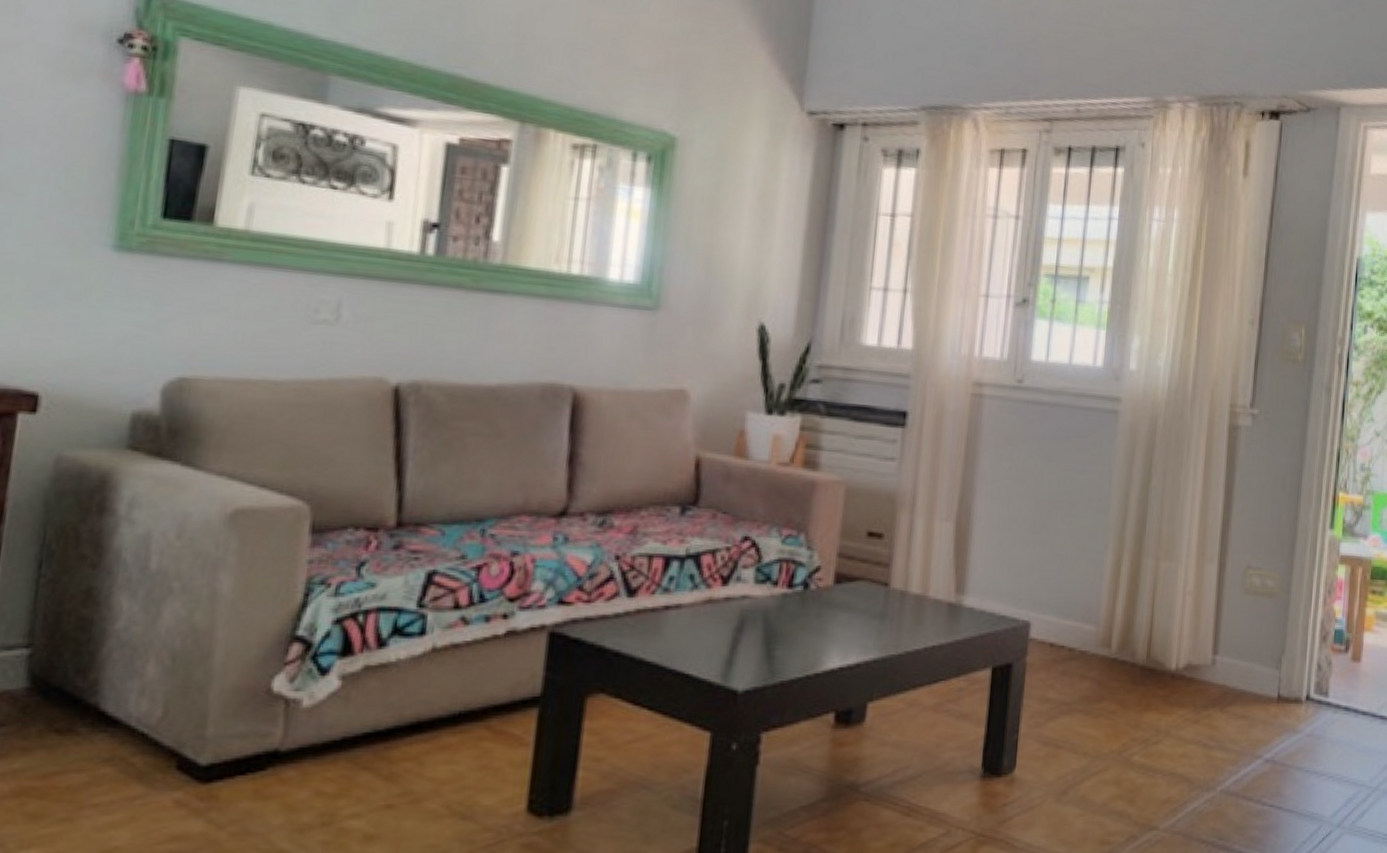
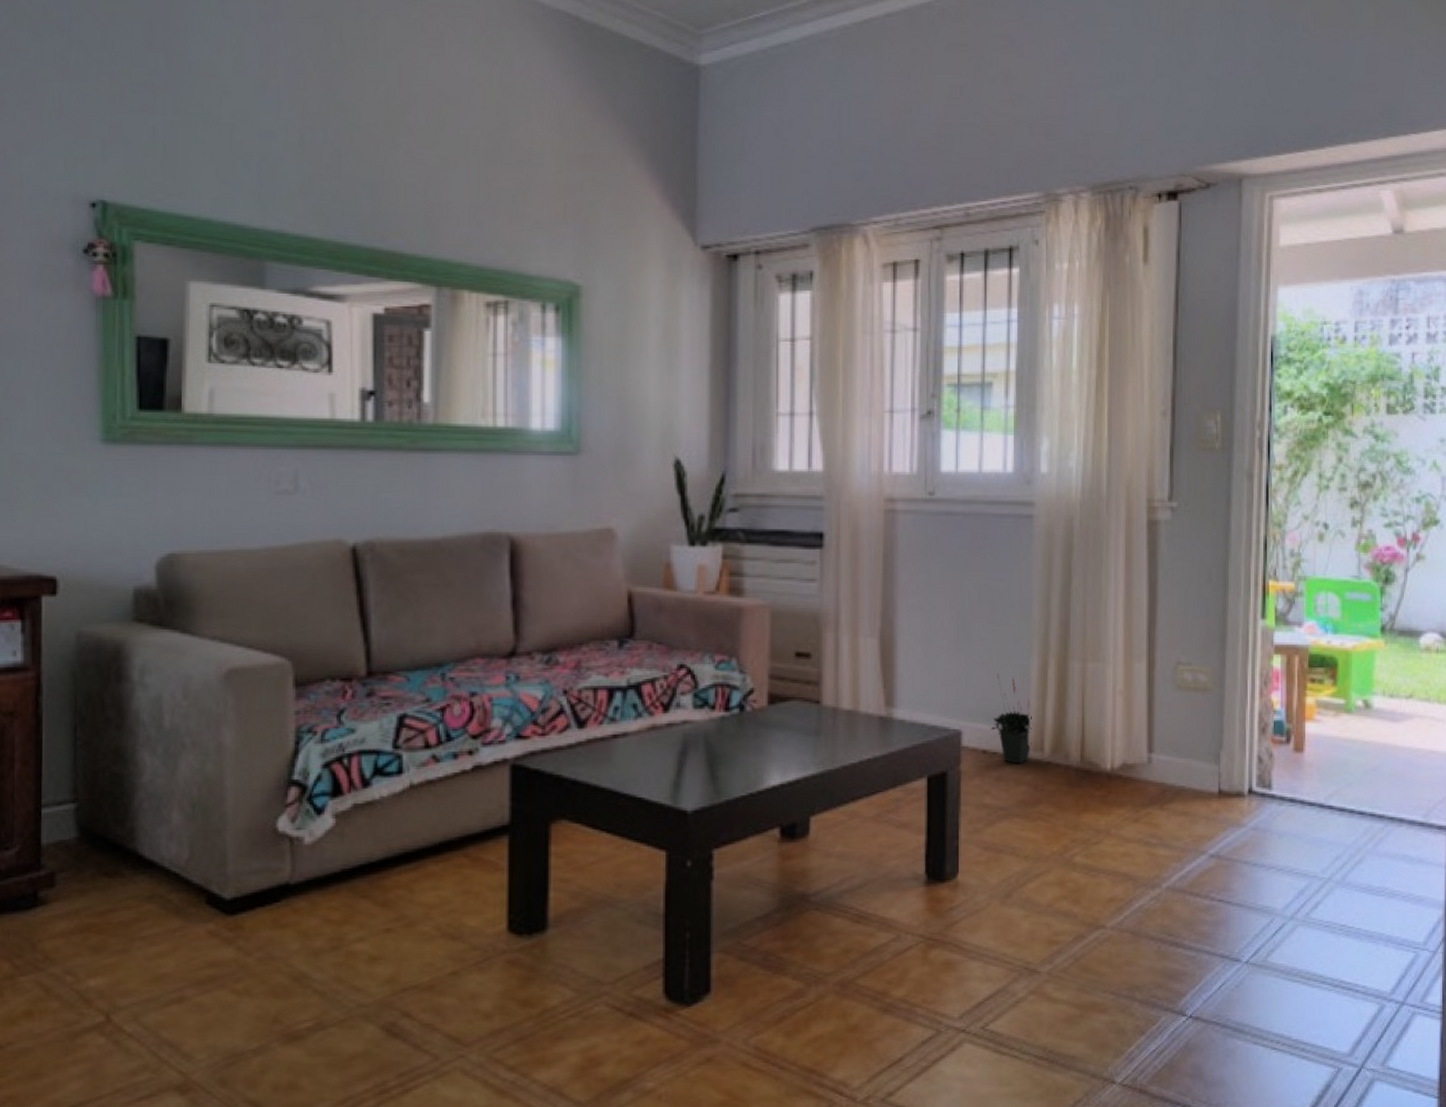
potted plant: none [1059,566,1102,659] -> present [990,674,1032,764]

